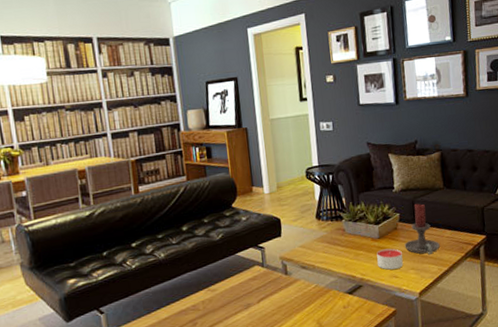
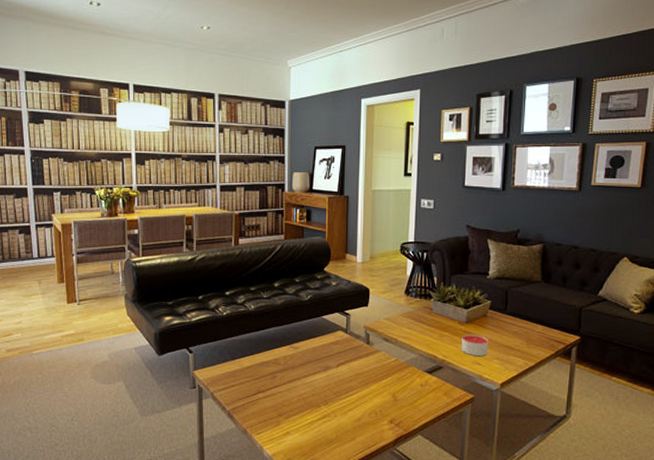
candle holder: present [404,203,440,255] -> none [492,293,529,347]

